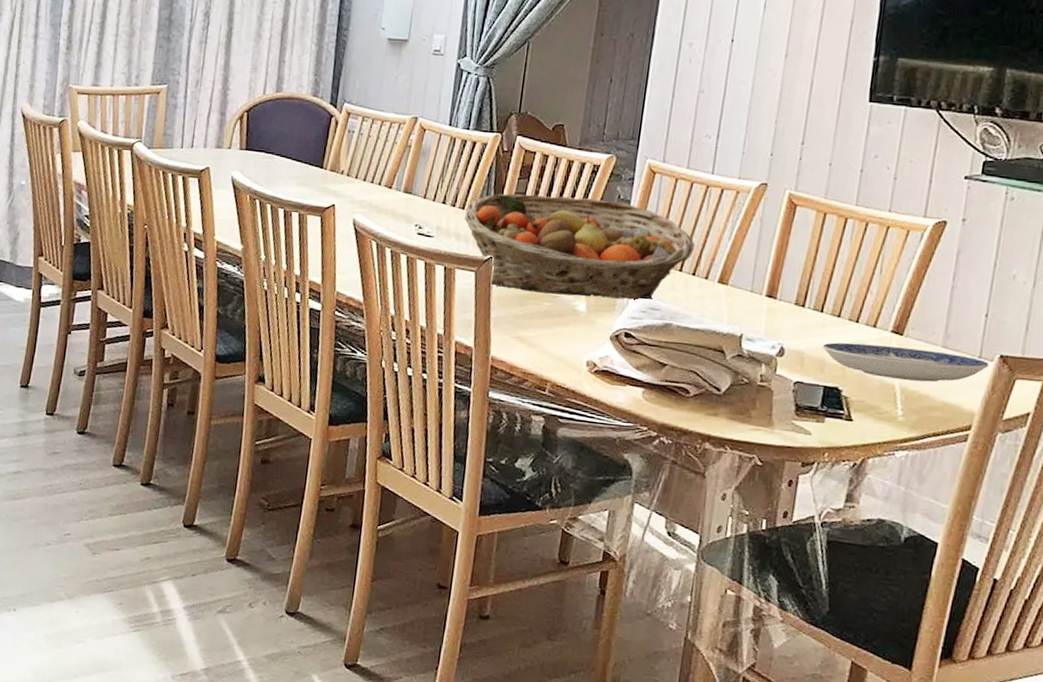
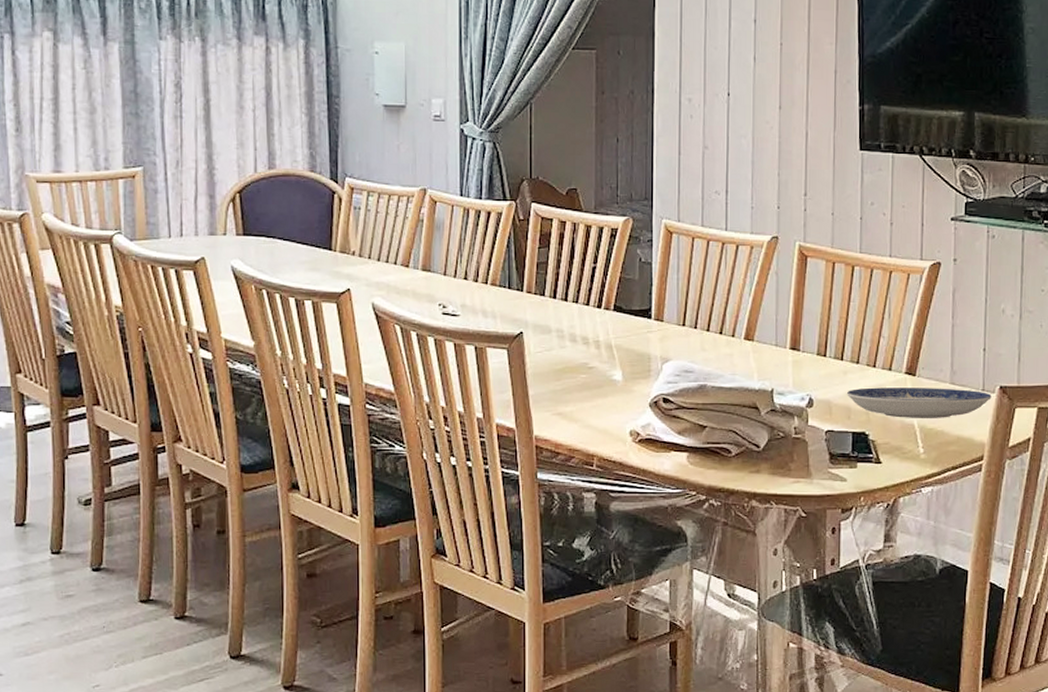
fruit basket: present [464,193,695,300] -> none [489,263,719,365]

